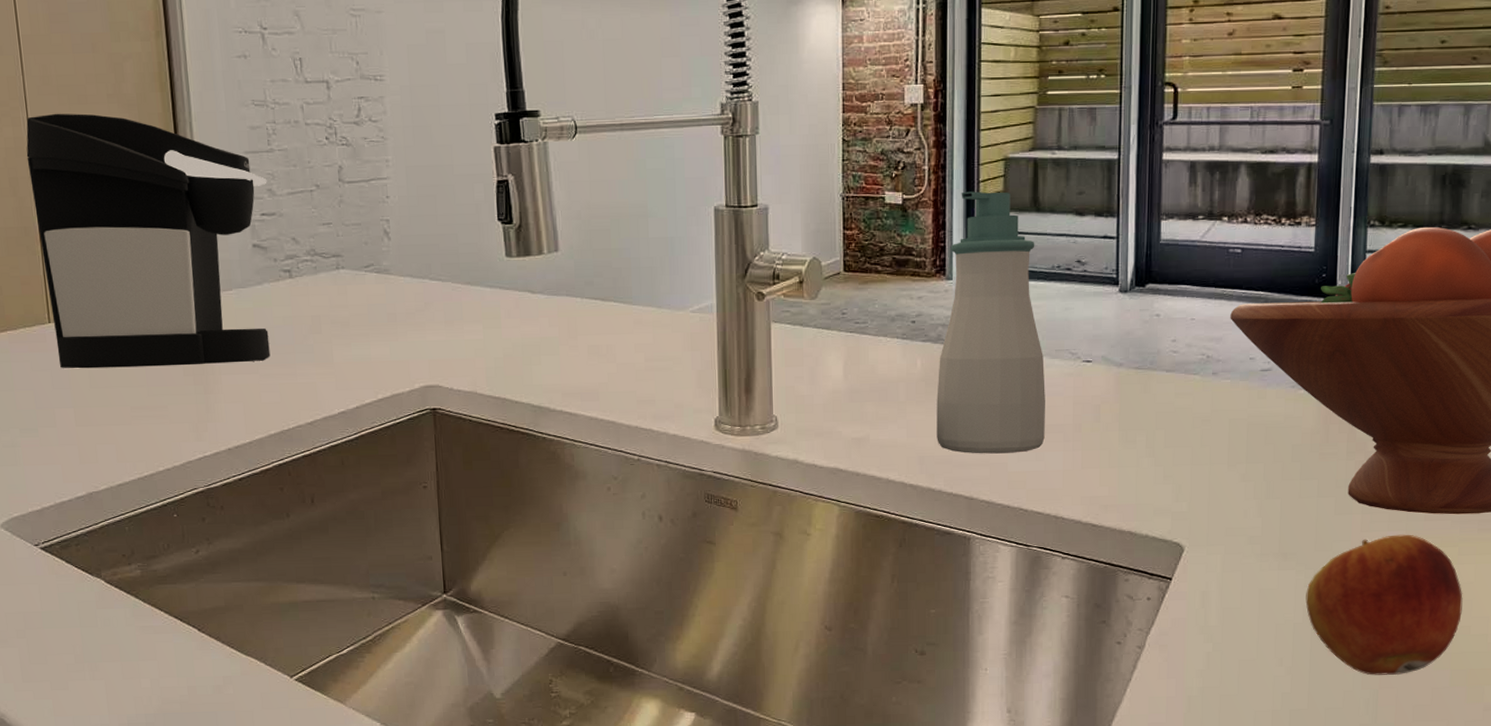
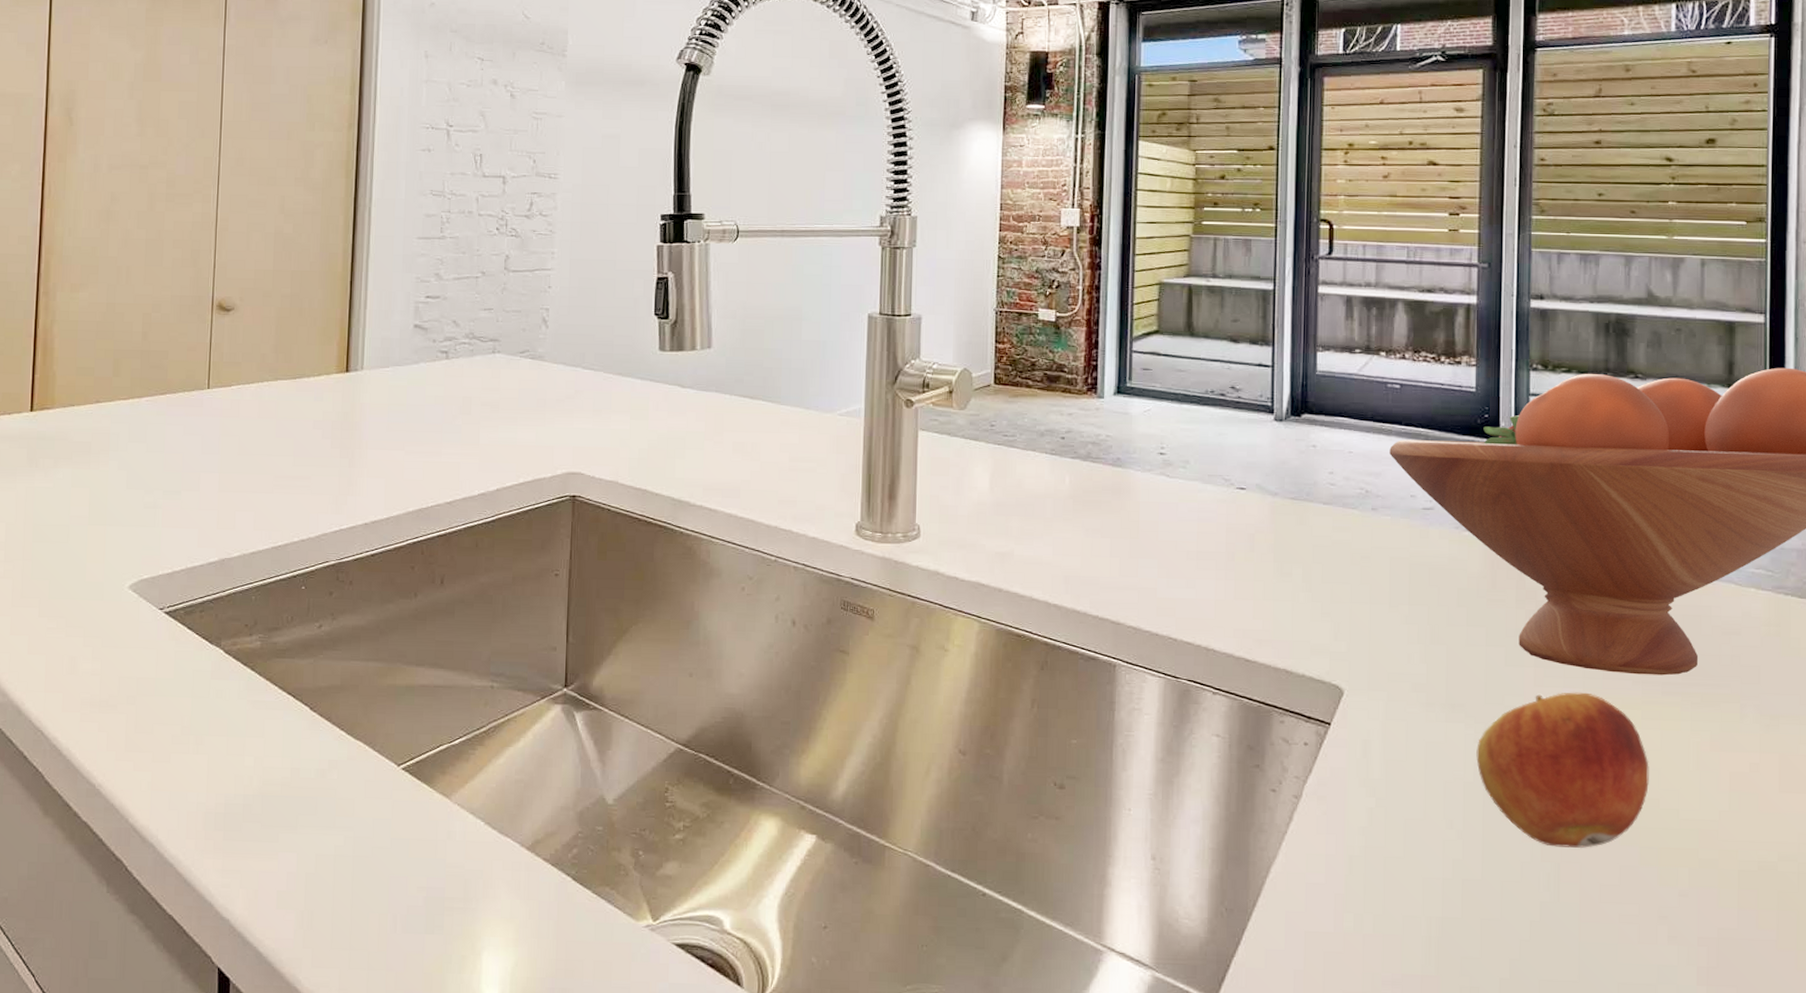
coffee maker: present [26,113,271,369] -> none [211,192,436,439]
soap bottle: present [937,191,1045,454] -> none [1083,313,1197,579]

